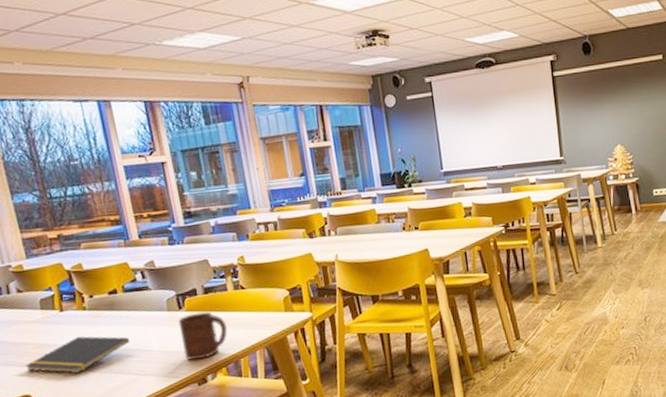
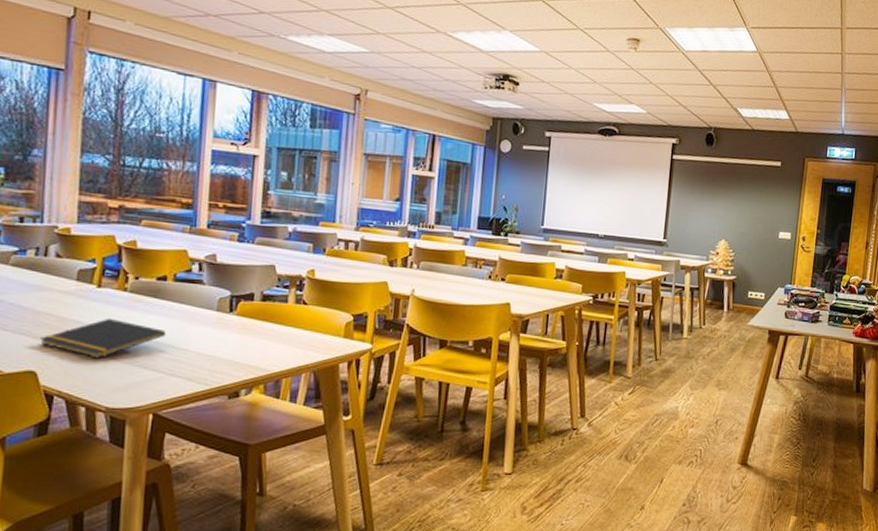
cup: present [178,311,227,360] -> none [221,319,277,370]

